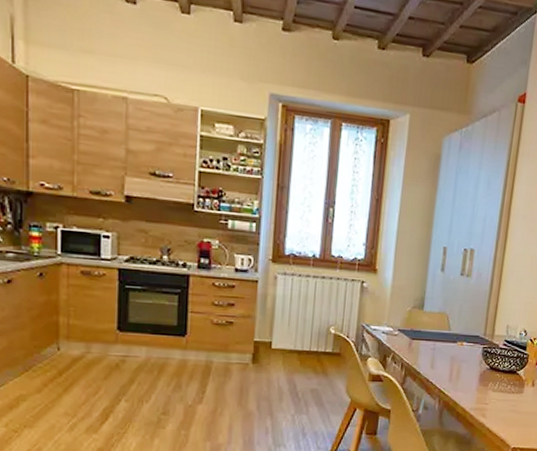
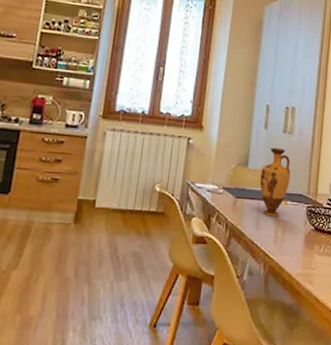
vase: none [435,290,468,357] -> present [259,147,291,217]

